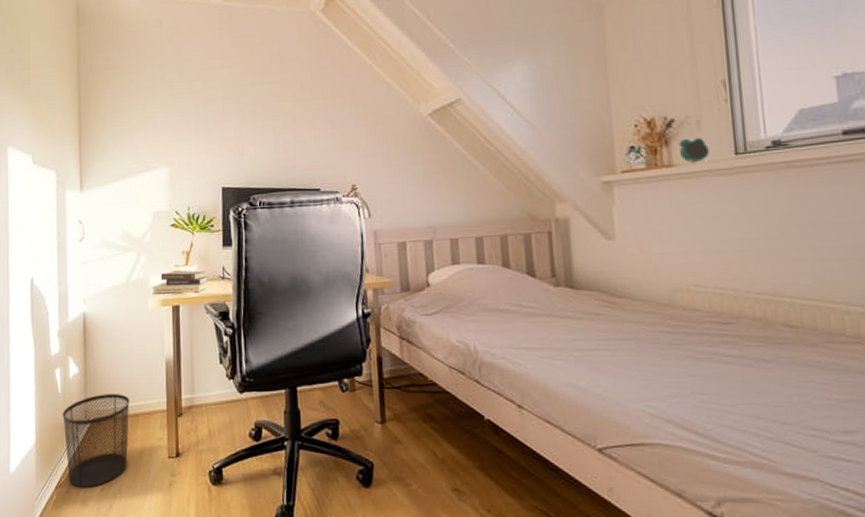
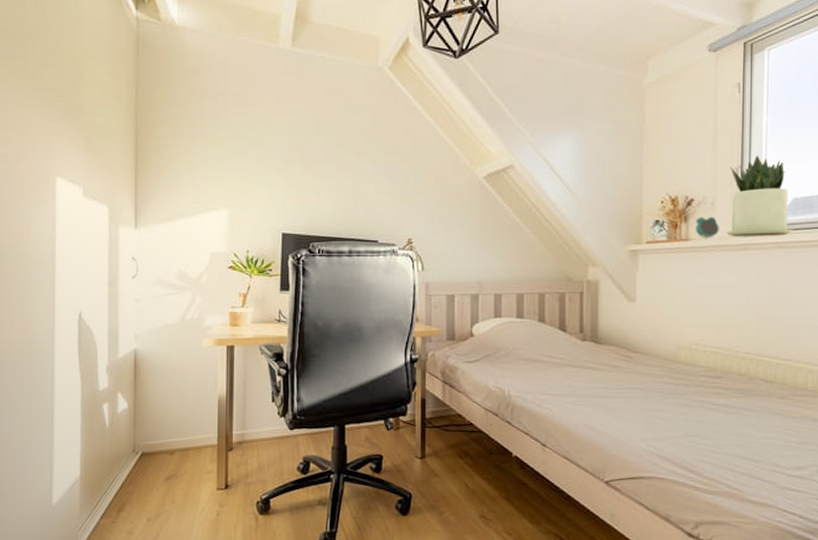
waste bin: present [62,394,130,488] -> none [110,429,180,518]
books: present [153,270,207,294] -> none [208,312,263,334]
planter: none [715,64,805,160] -> present [726,155,794,237]

